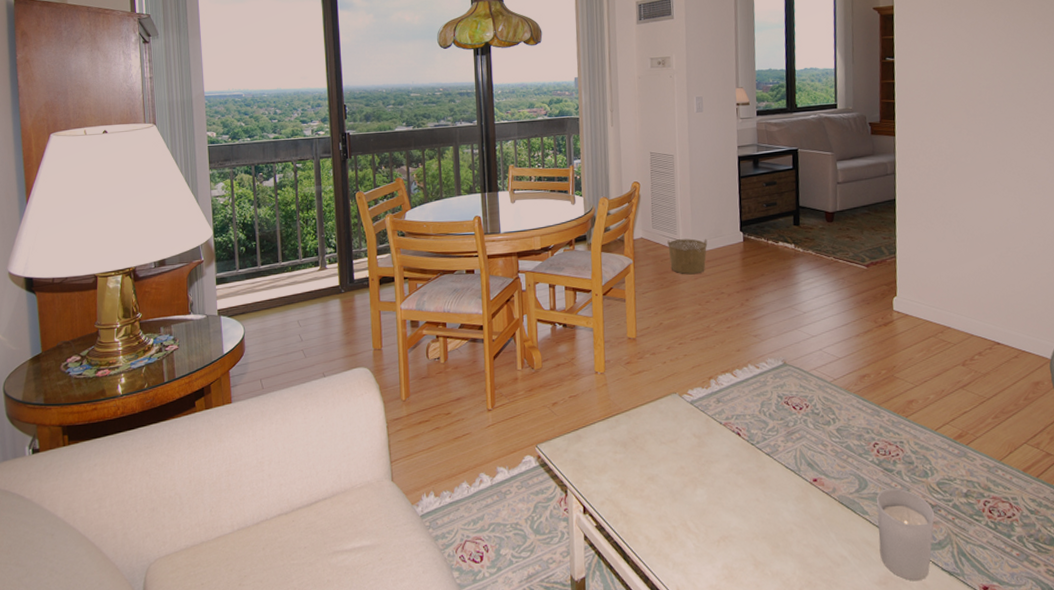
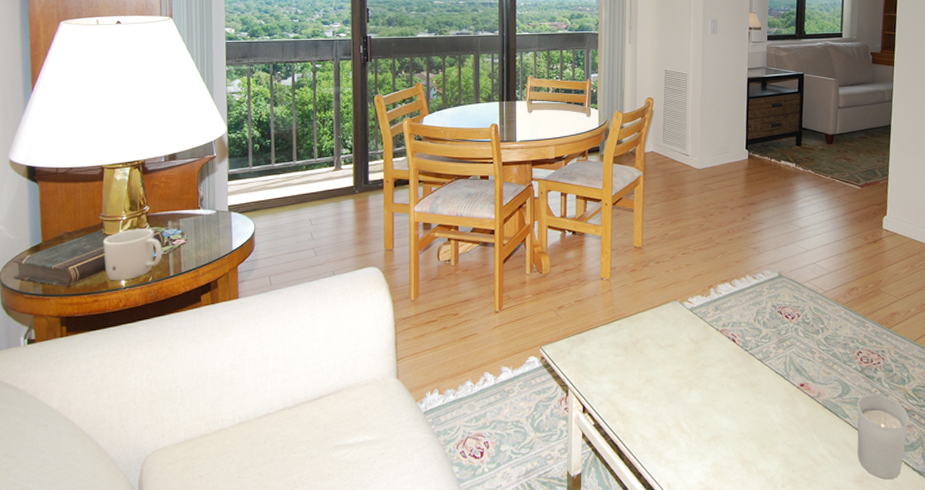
book: none [15,335,159,396] -> present [13,228,166,287]
mug: none [100,335,157,389] -> present [103,229,163,281]
basket: present [667,239,708,275] -> none [677,154,715,189]

